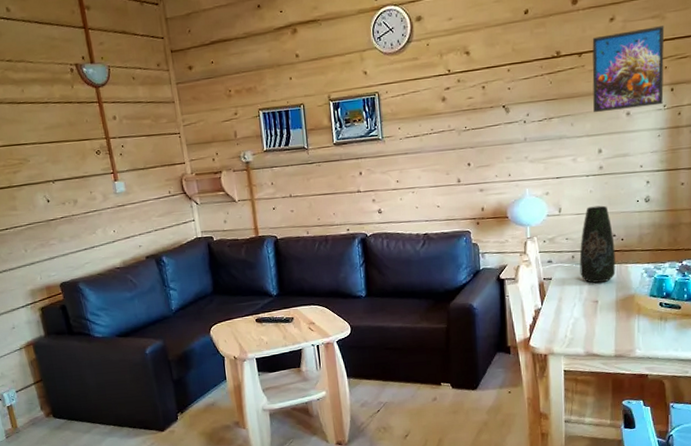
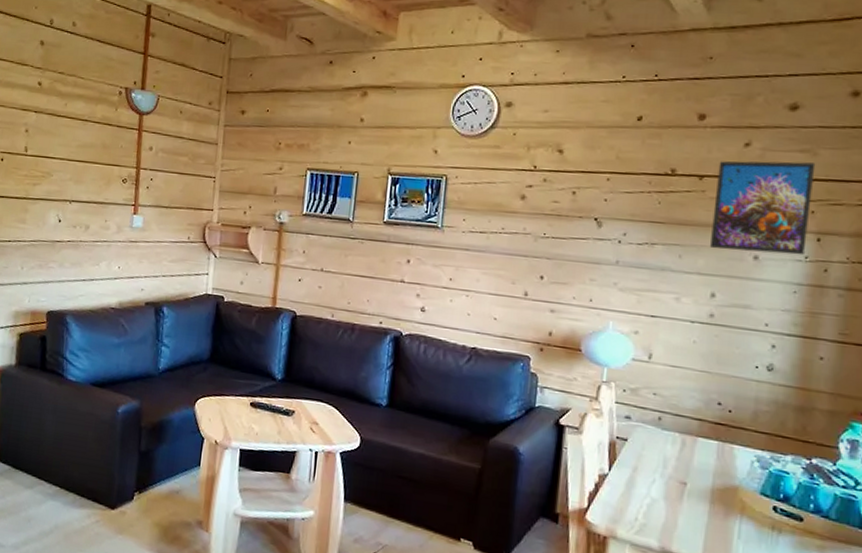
vase: present [579,205,616,283] -> none [666,360,719,461]

